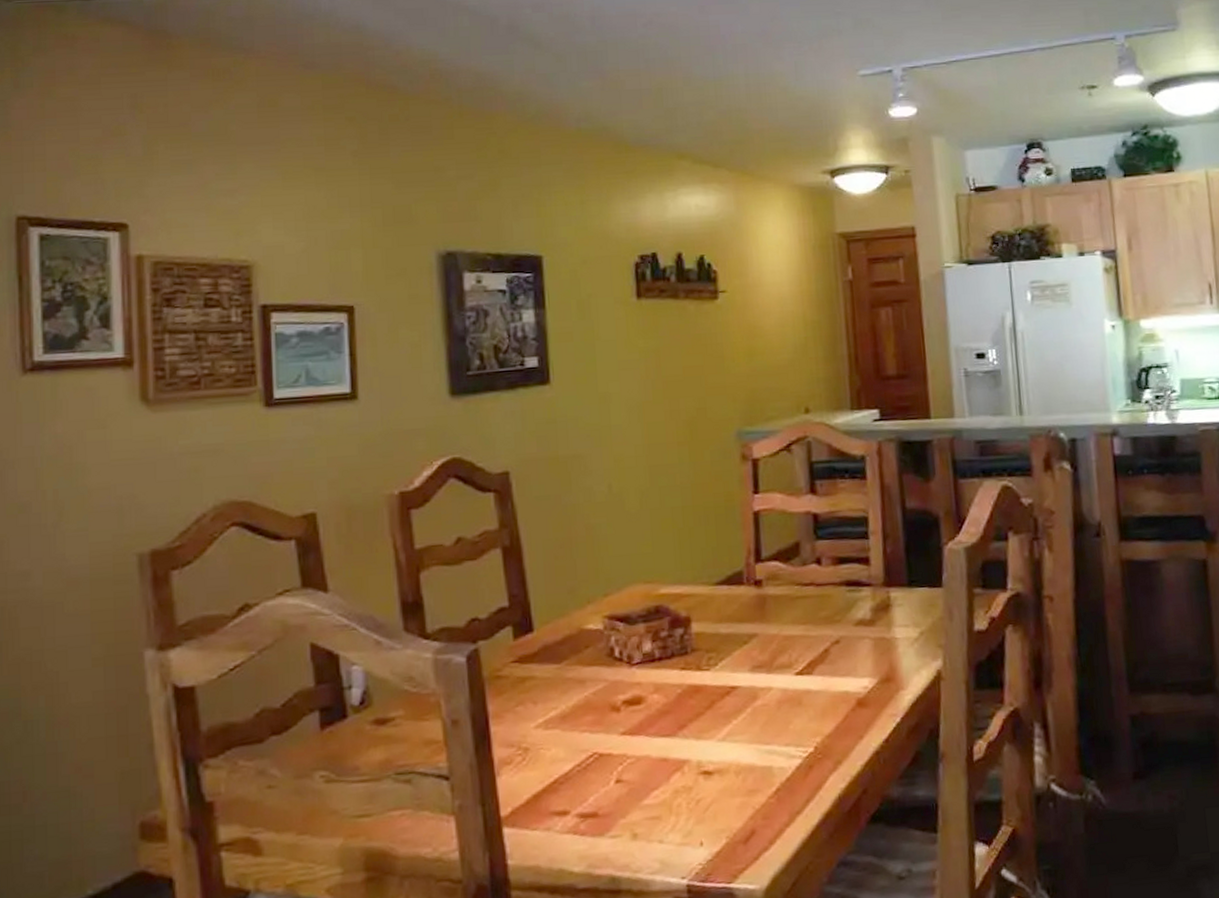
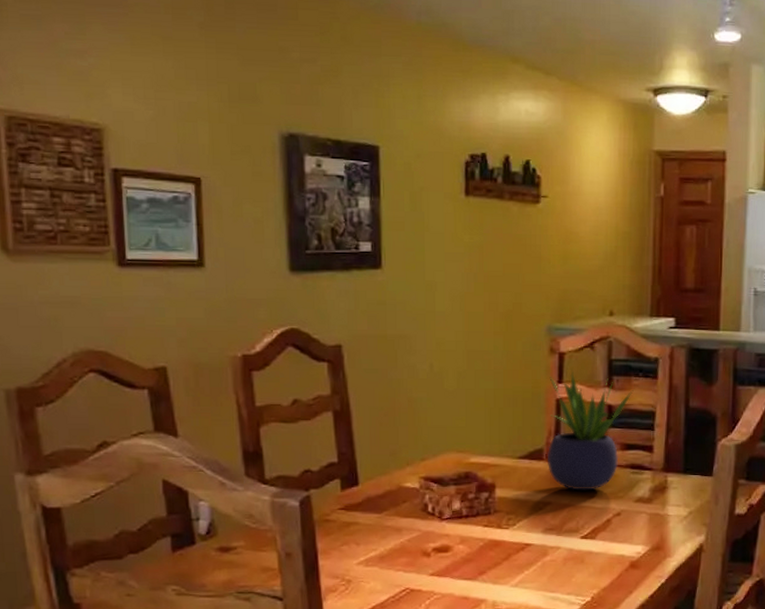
potted plant: none [743,479,841,618] -> present [548,371,634,491]

